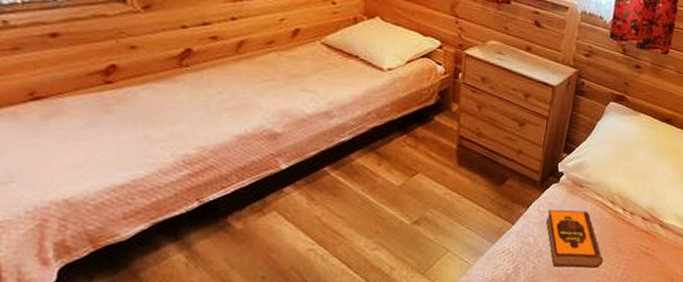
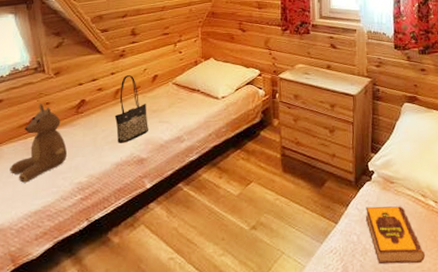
teddy bear: none [78,46,165,148] -> present [10,104,67,183]
tote bag: none [236,24,285,112] -> present [114,75,148,143]

